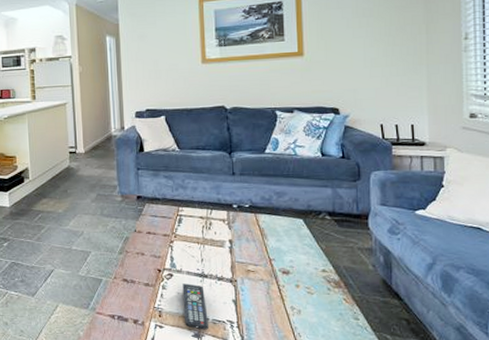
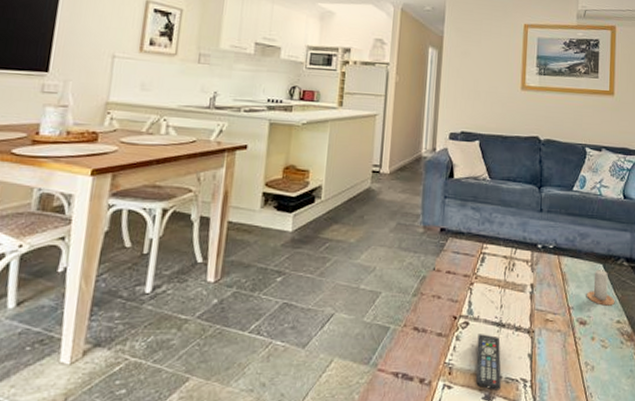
candle: none [288,222,319,257] -> present [587,267,615,306]

